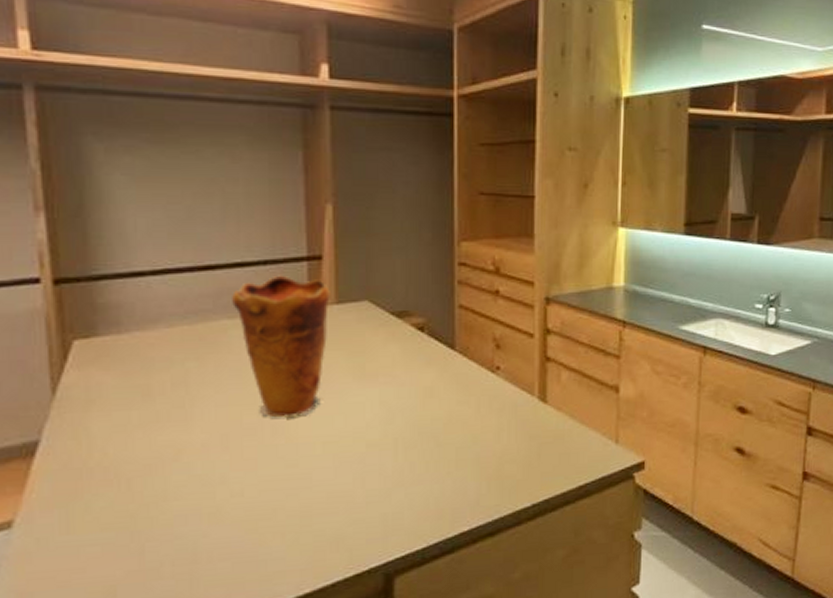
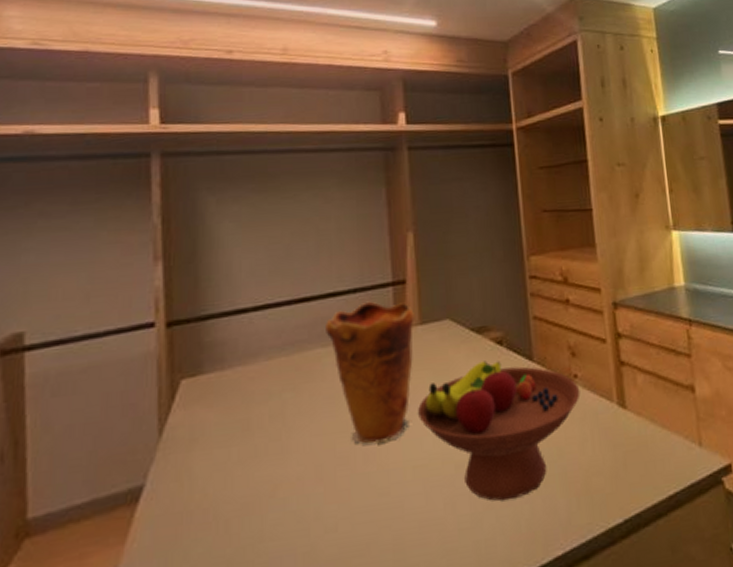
fruit bowl: none [331,346,501,480] -> present [418,361,580,501]

